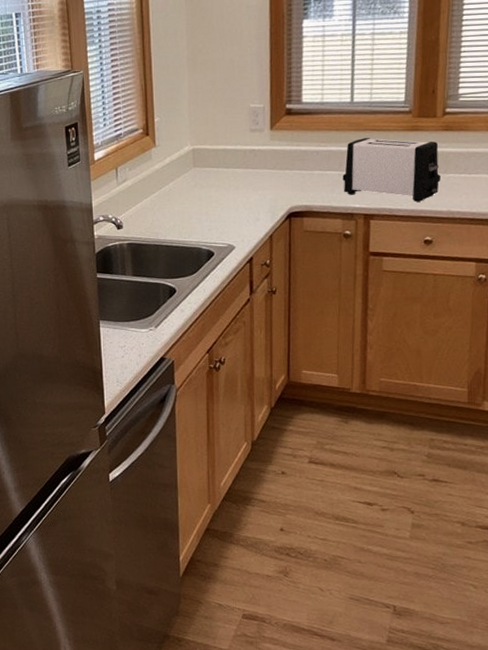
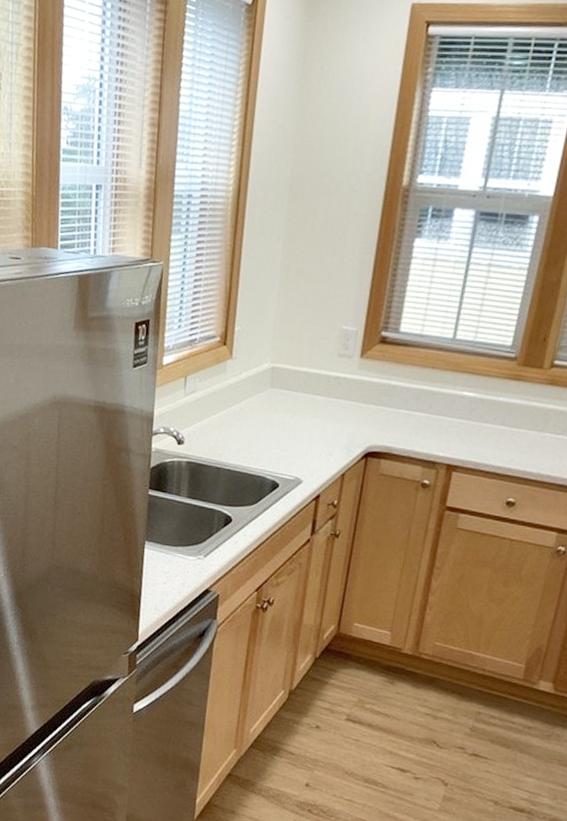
toaster: present [342,138,441,202] -> none [430,380,539,459]

